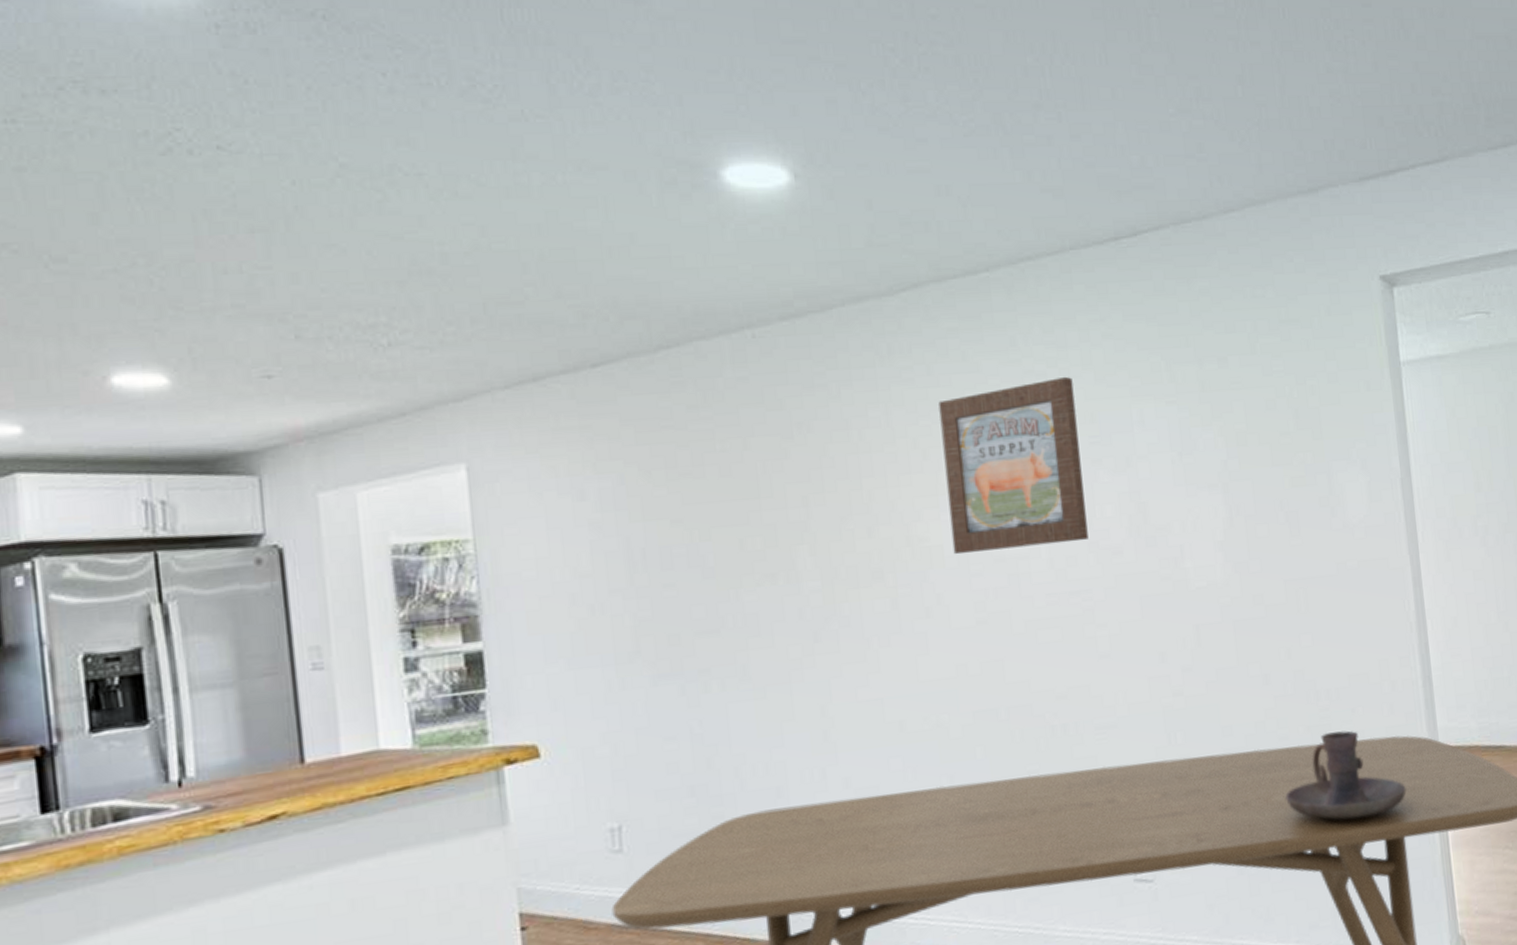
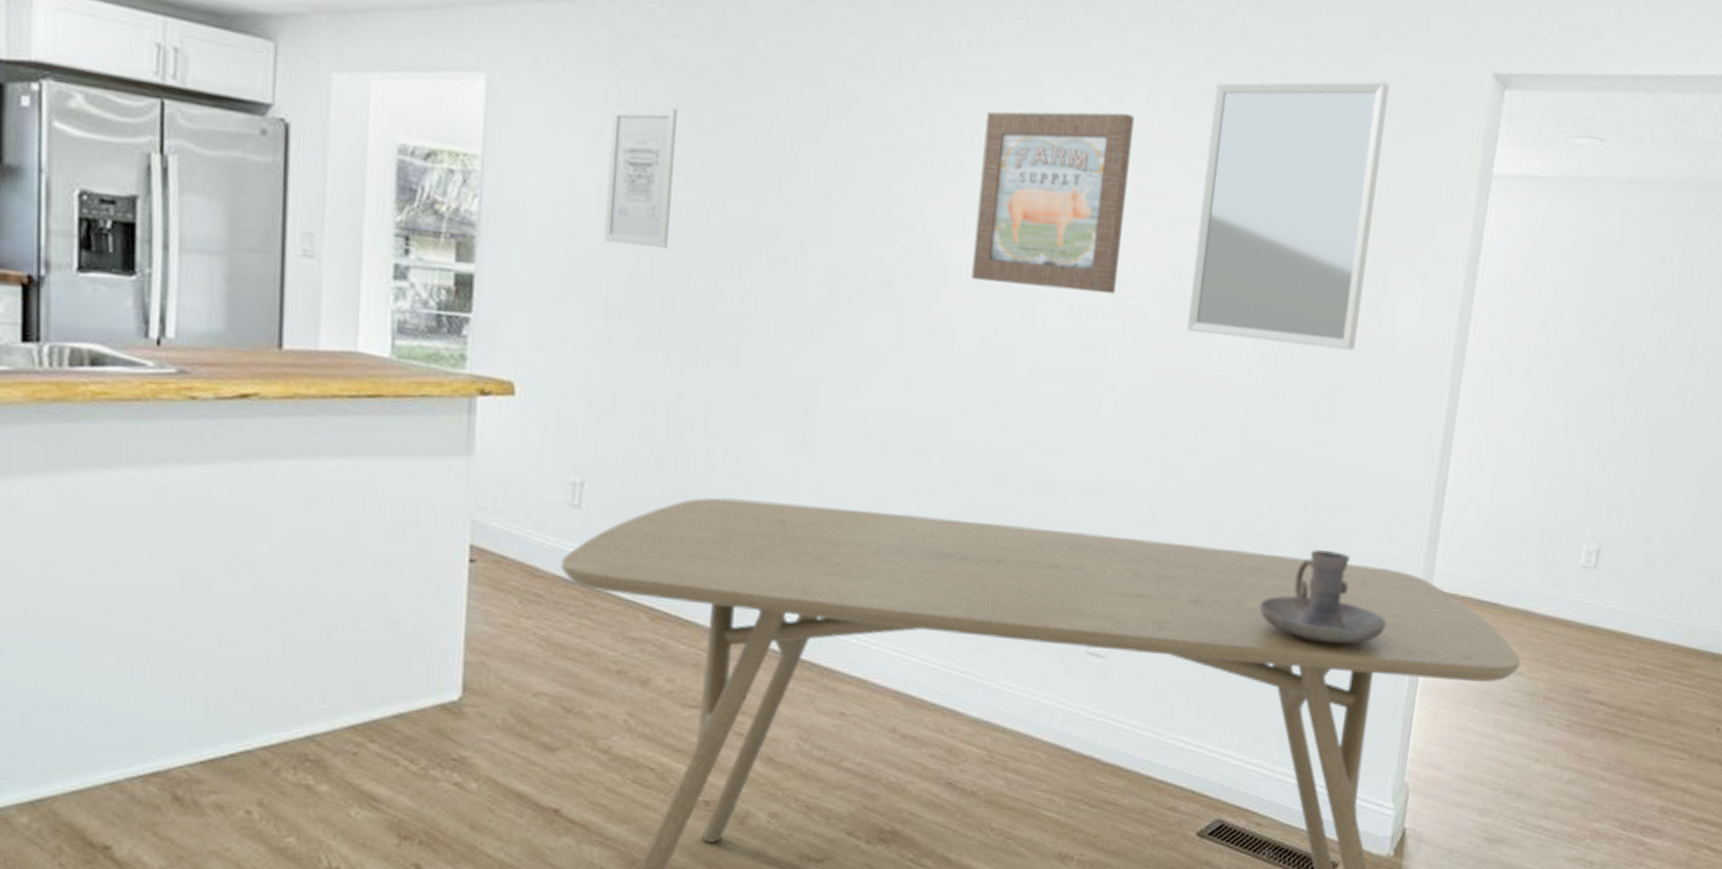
wall art: none [591,458,664,595] -> present [604,107,678,248]
home mirror: none [1138,302,1316,558] -> present [1187,81,1390,351]

